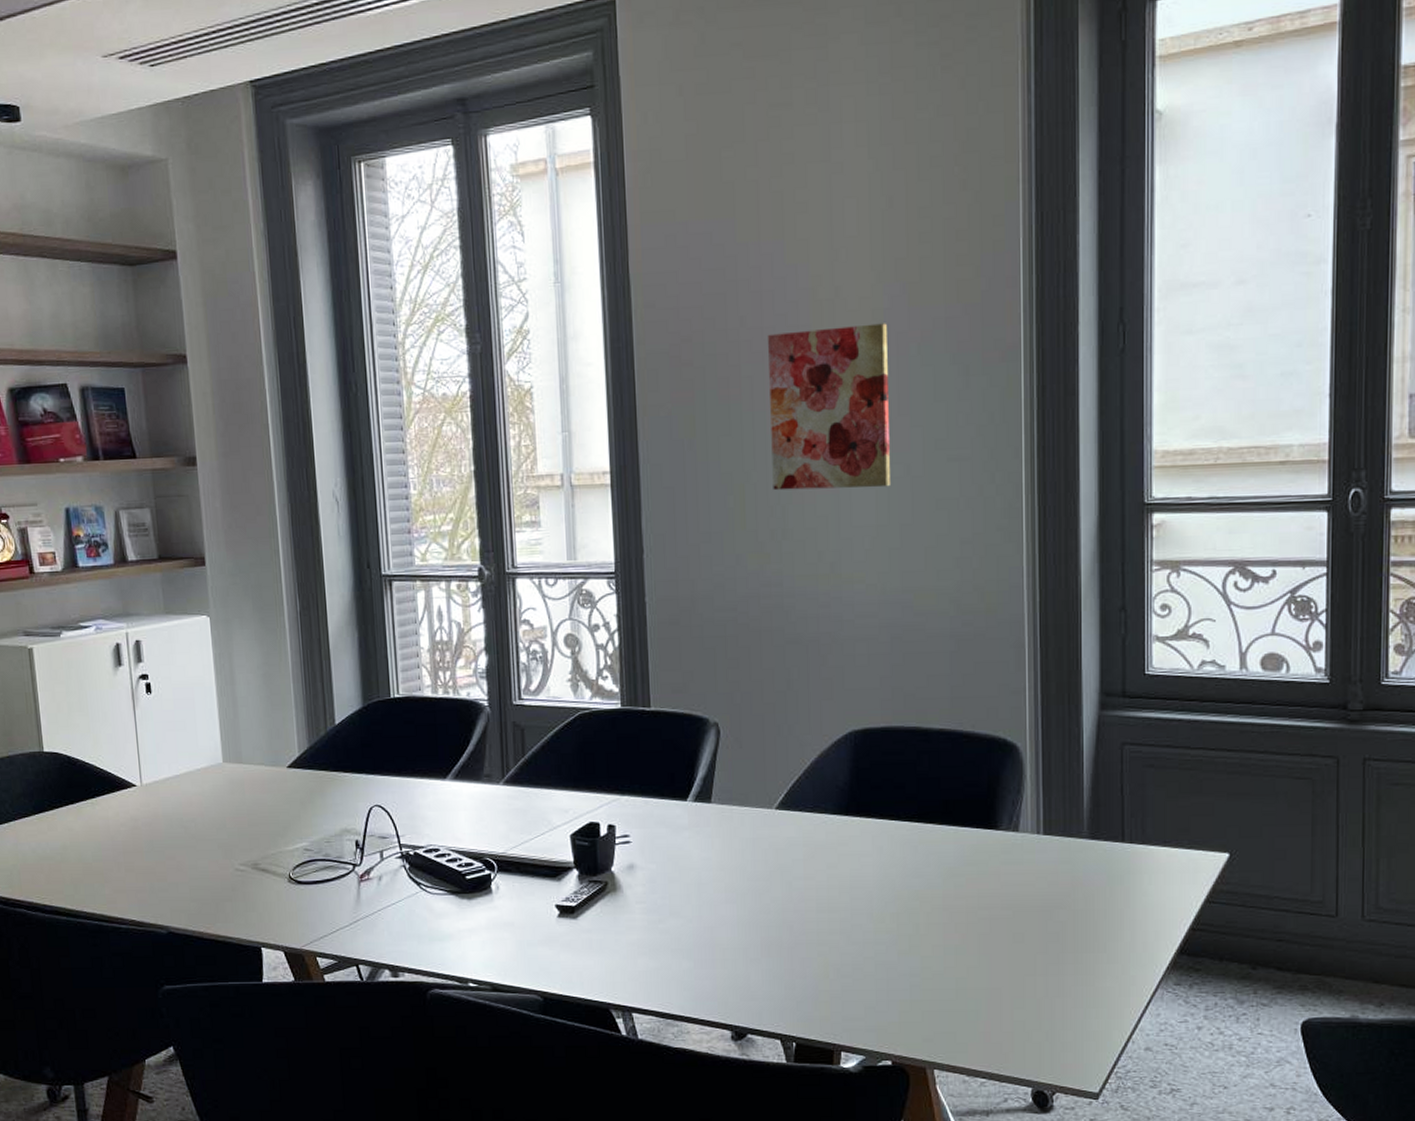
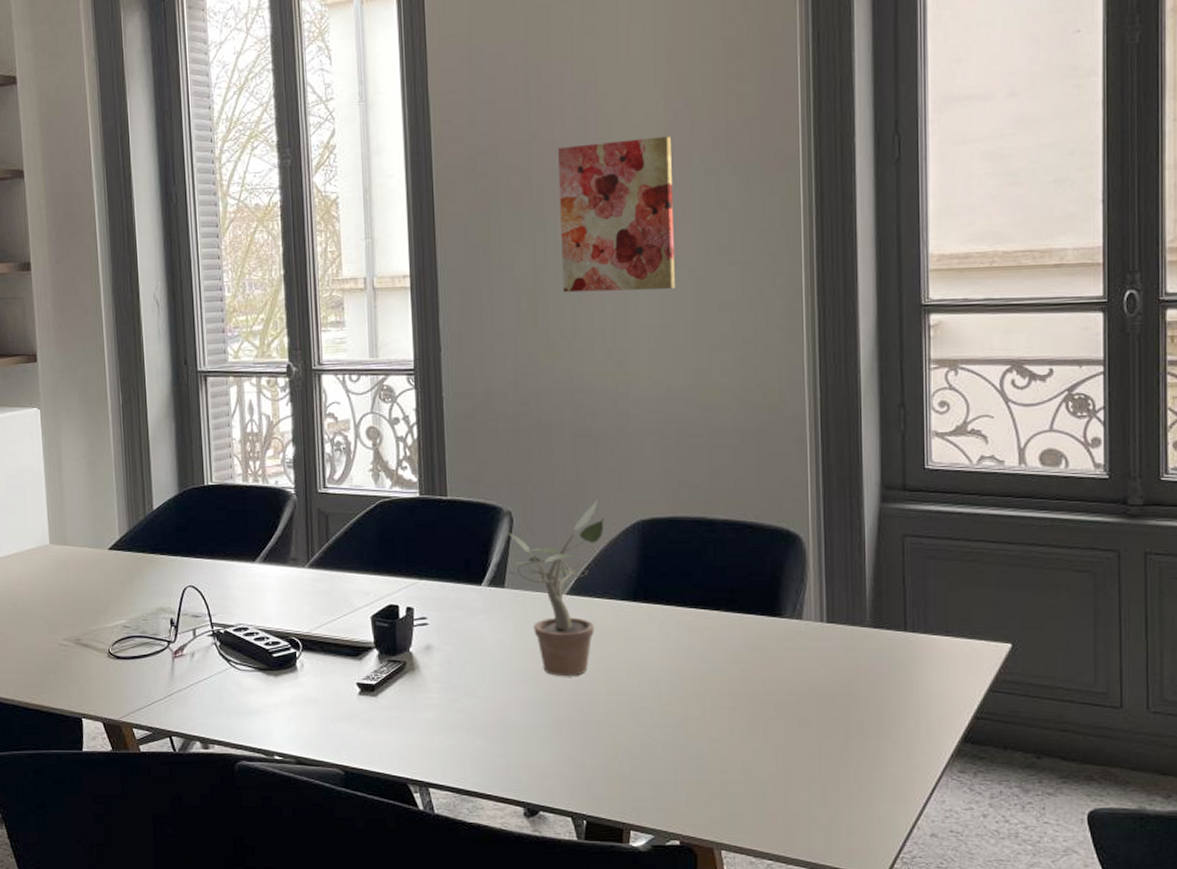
potted plant: none [713,708,815,894] -> present [507,499,604,676]

